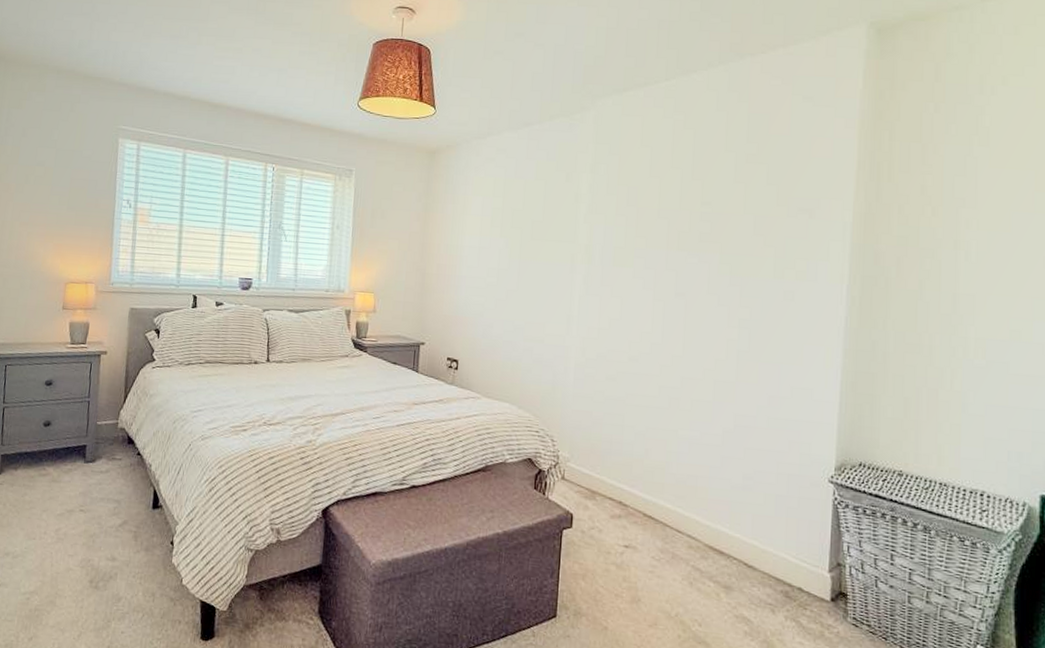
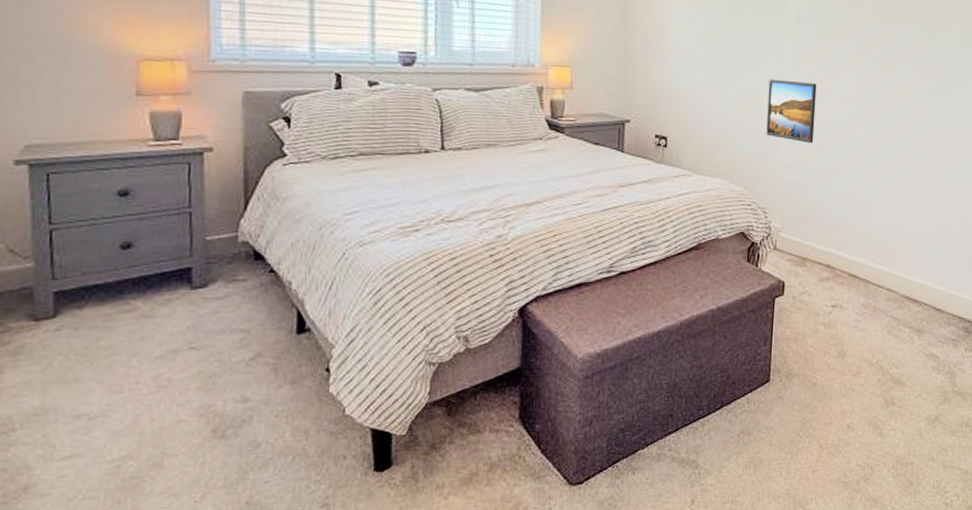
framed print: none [555,307,608,374] -> present [766,79,817,144]

